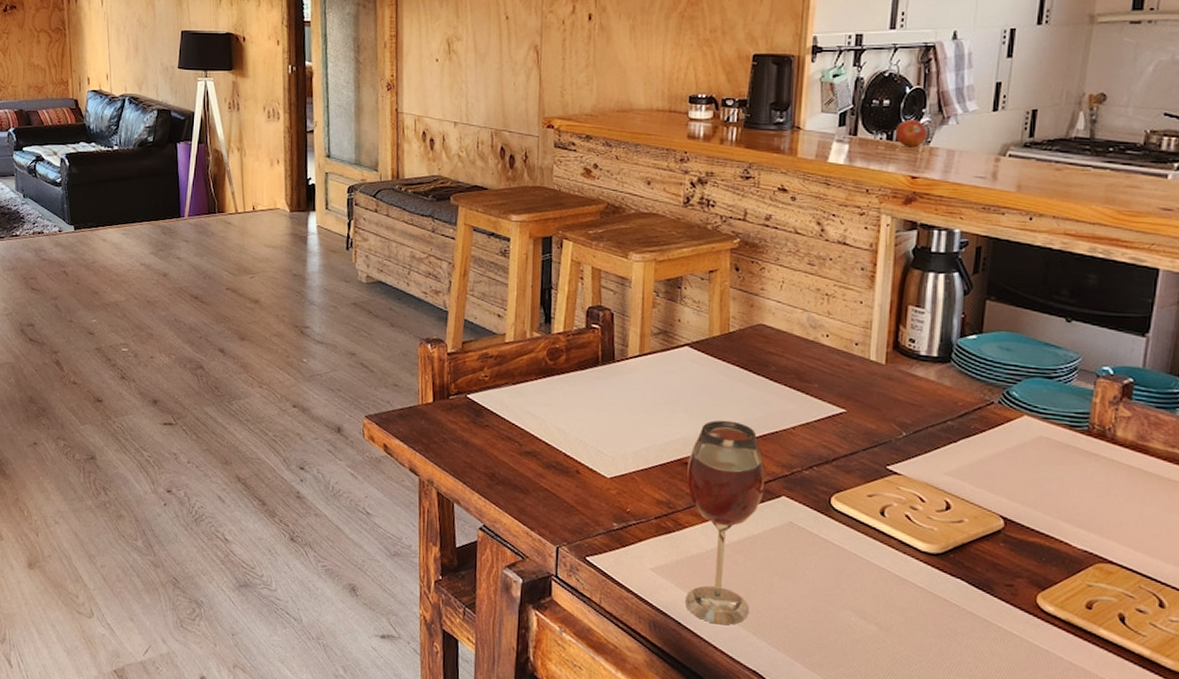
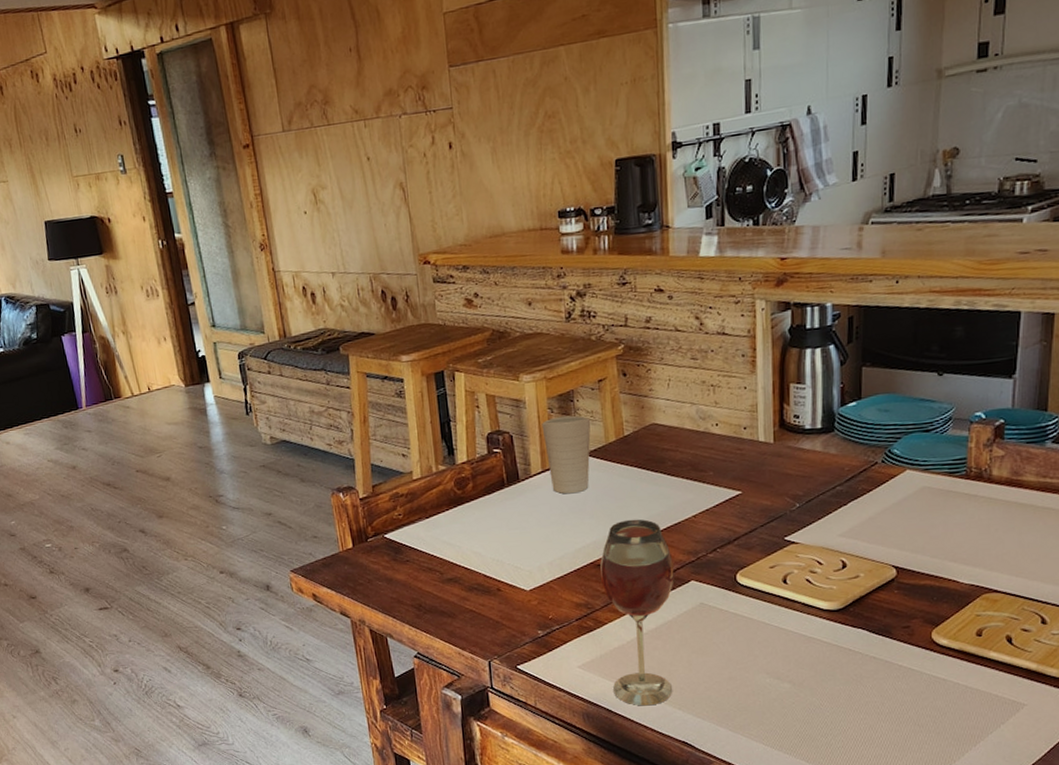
cup: none [645,301,697,384] -> present [541,415,591,494]
fruit: present [894,118,928,148] -> none [760,200,792,230]

